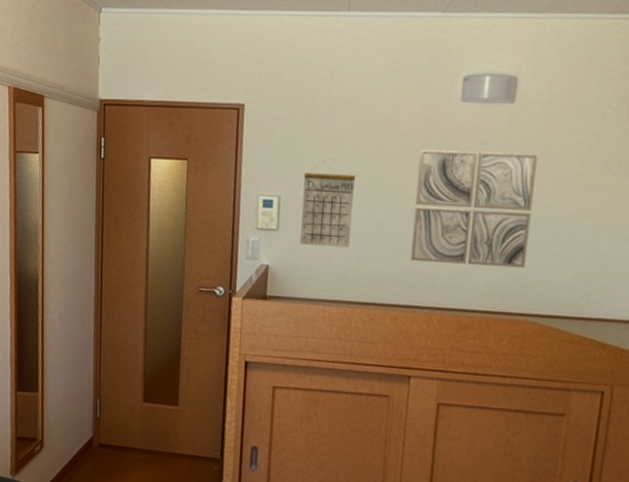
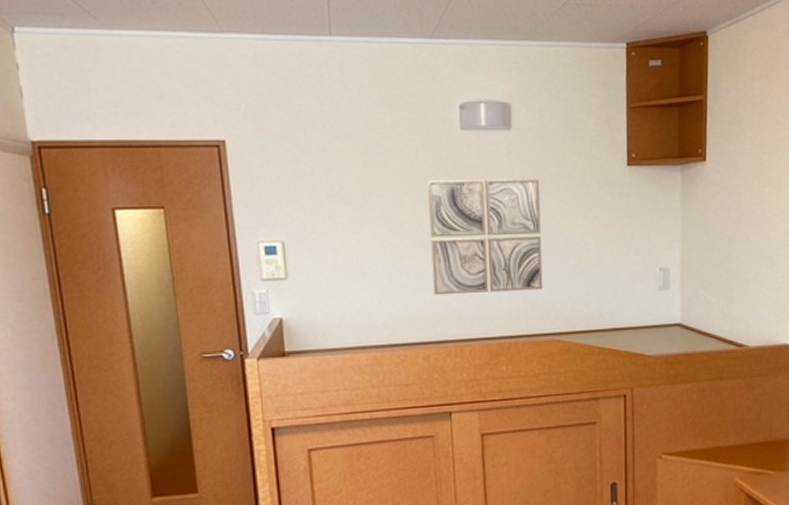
calendar: present [300,172,356,248] -> none [308,212,369,292]

